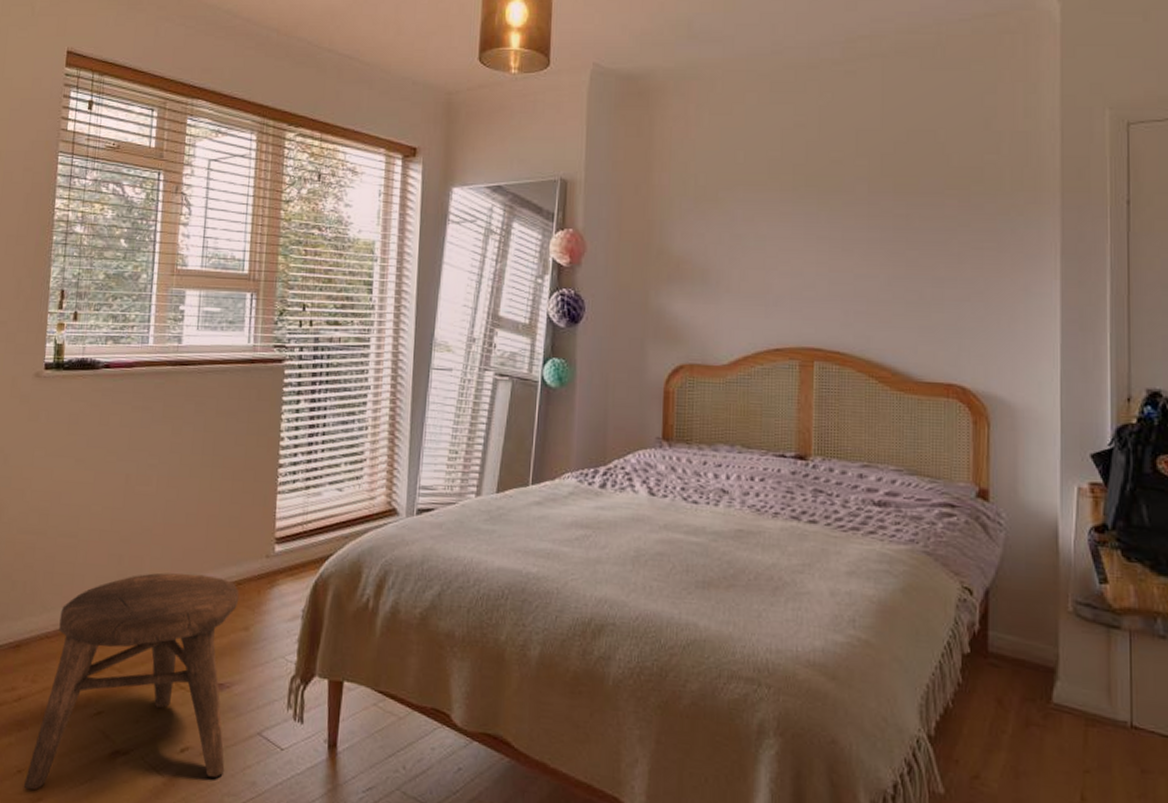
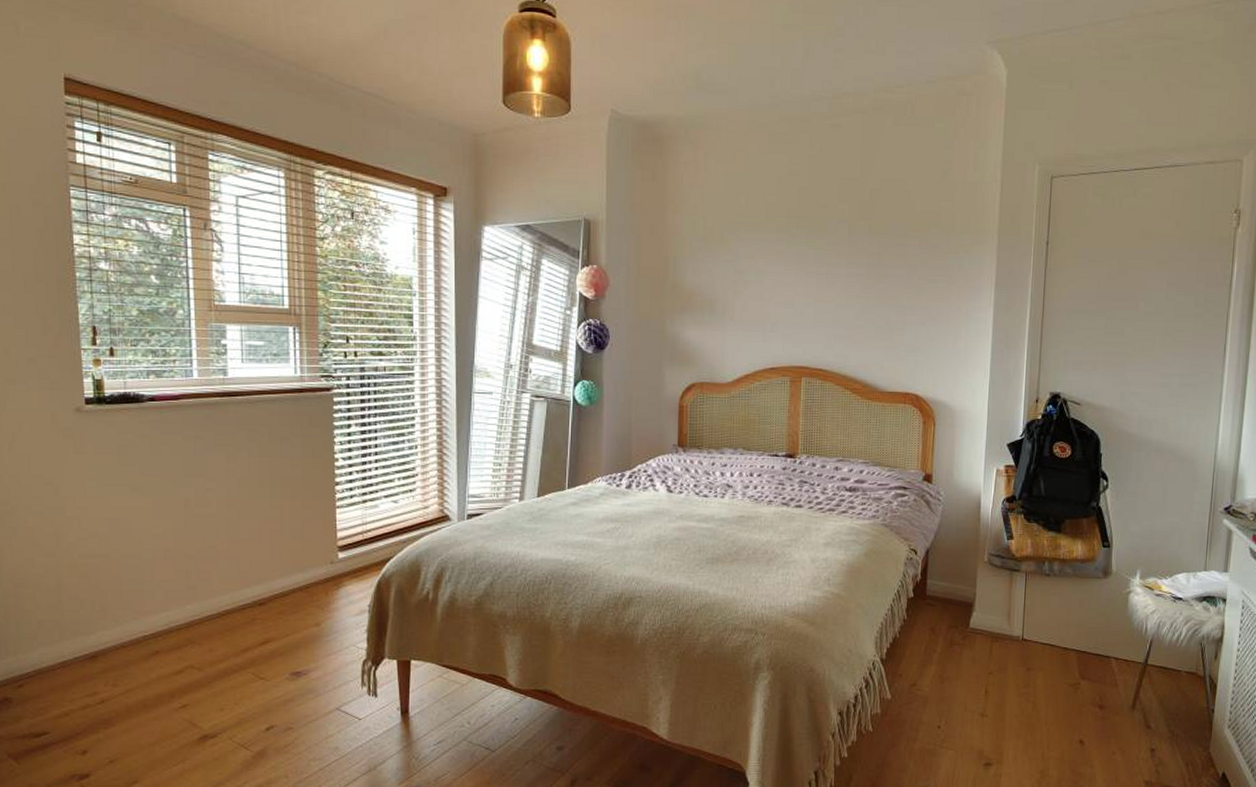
stool: present [23,572,240,790] -> none [117,582,309,776]

